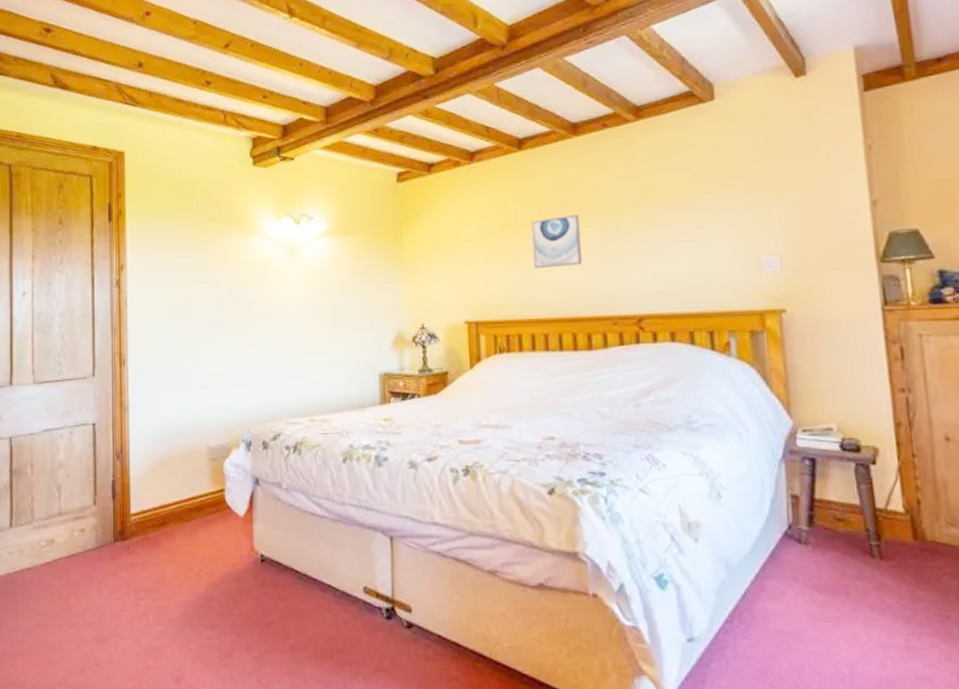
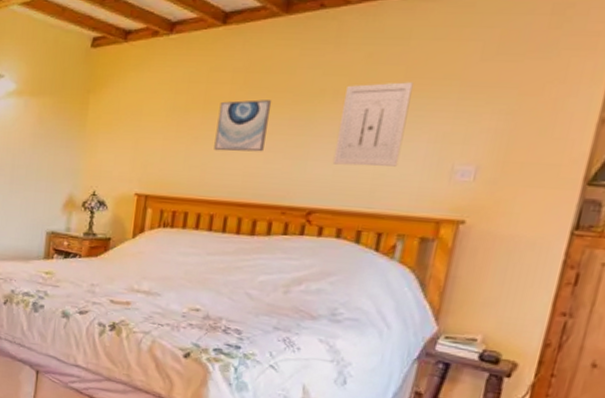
wall art: none [645,186,710,269] -> present [332,82,414,167]

